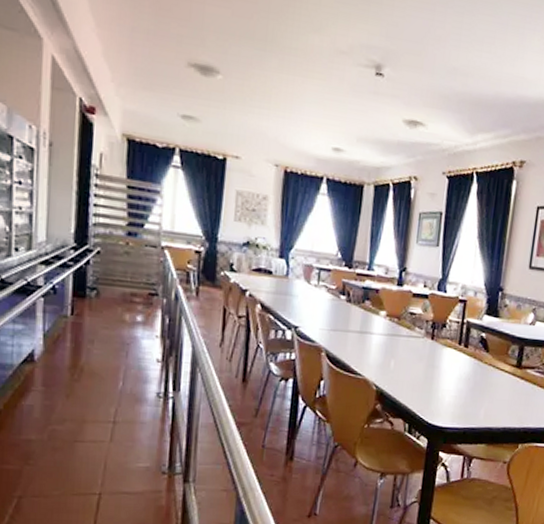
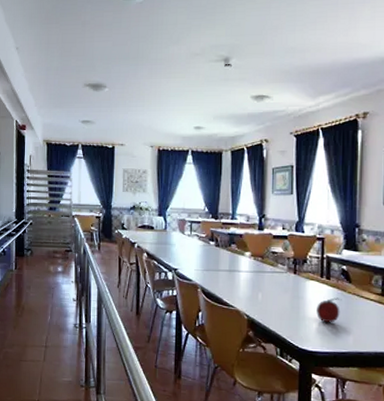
fruit: none [450,368,478,396] -> present [316,297,342,323]

